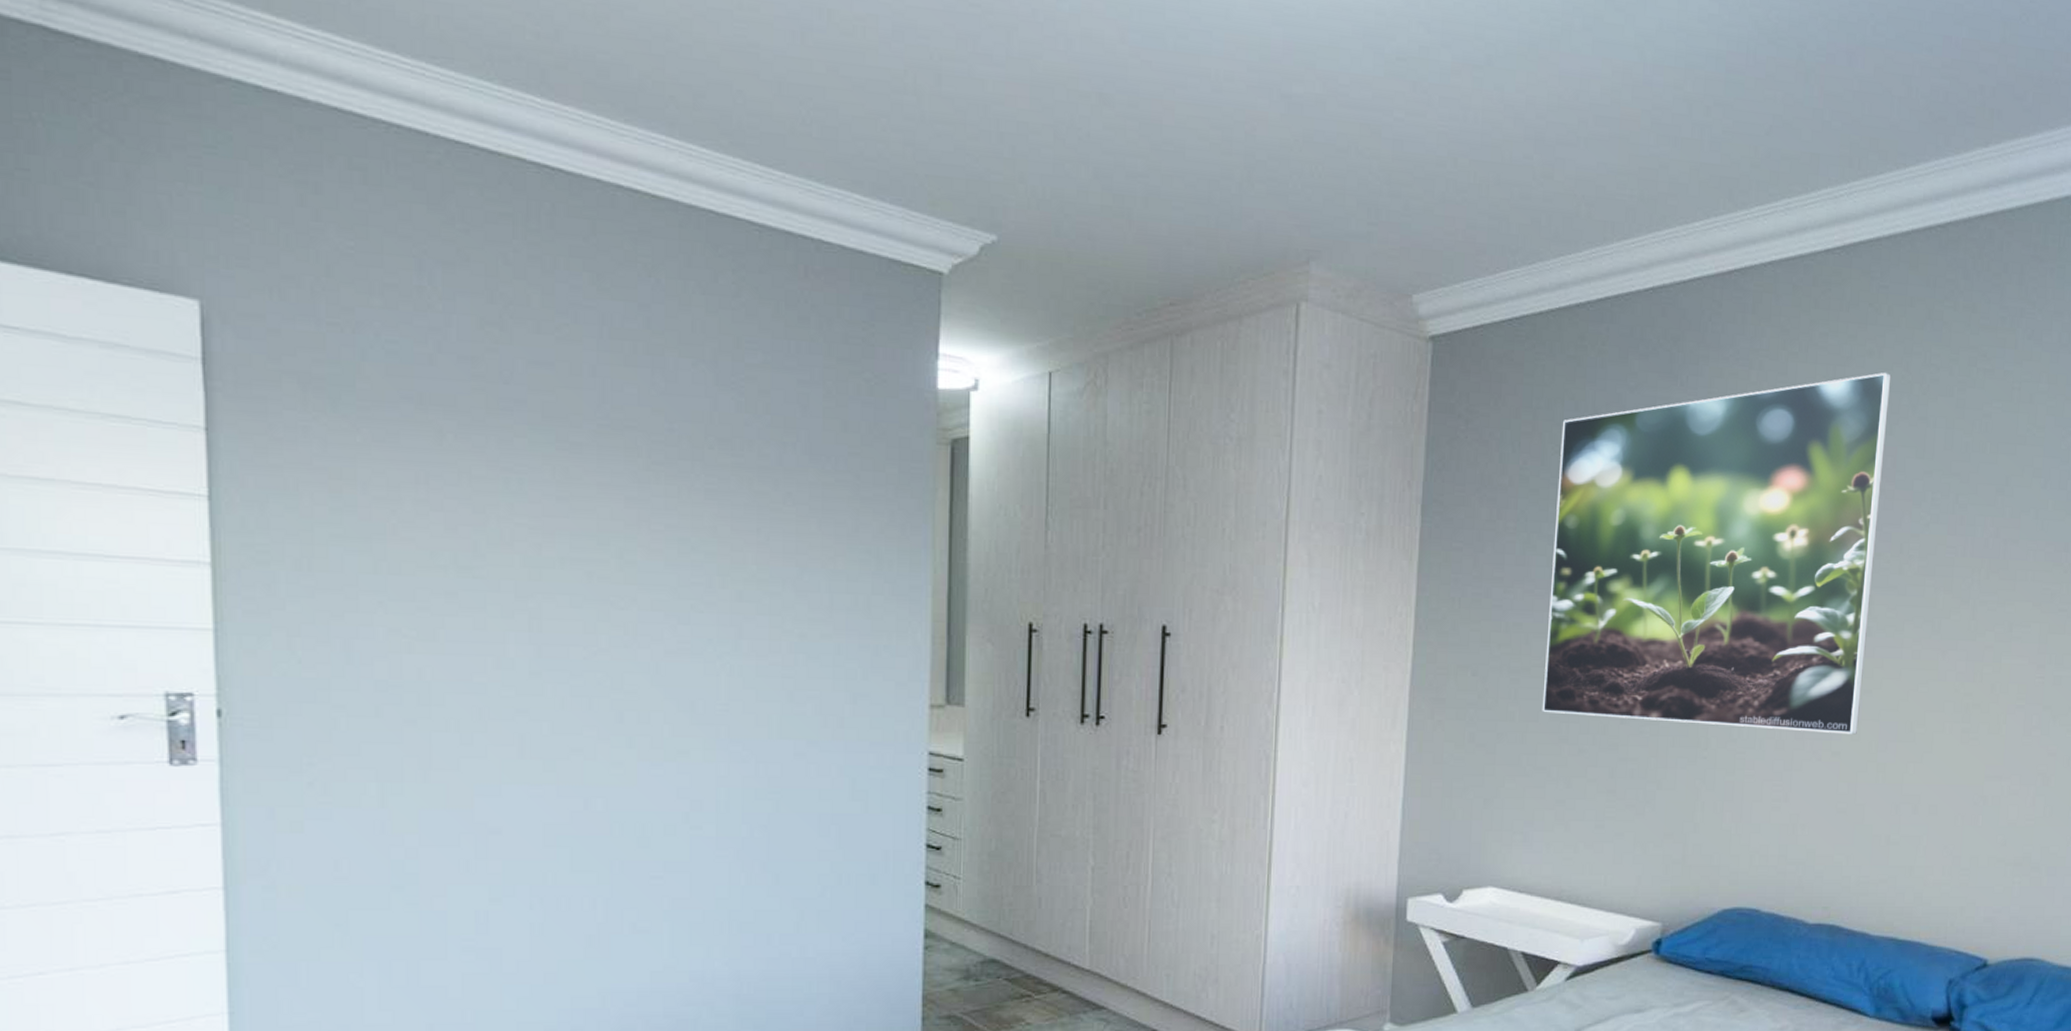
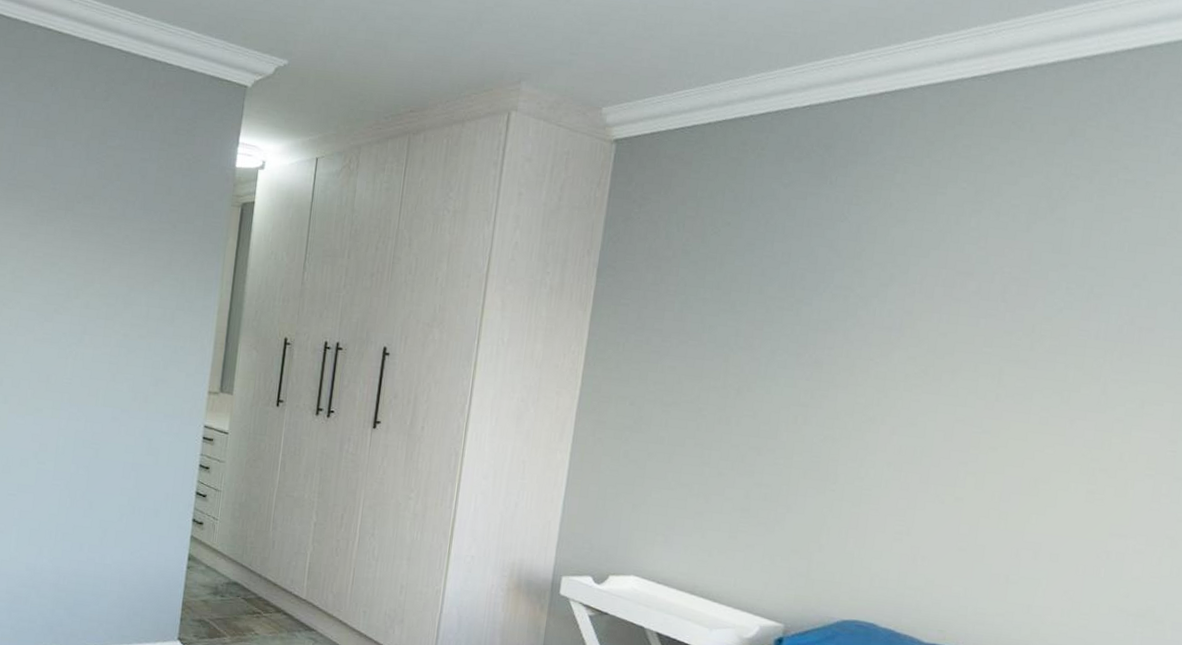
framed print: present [1542,372,1892,735] -> none [688,179,1031,485]

